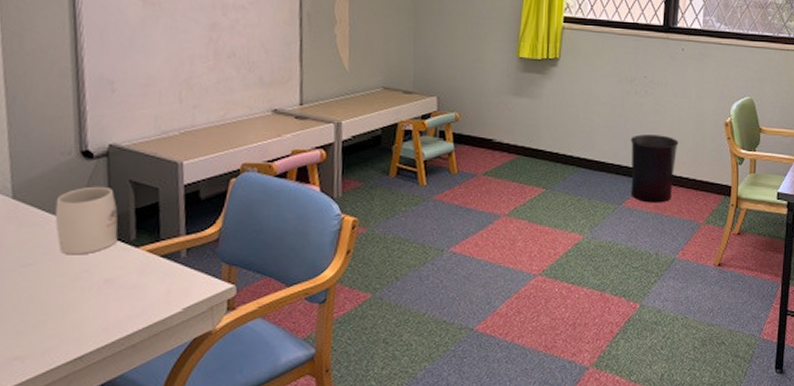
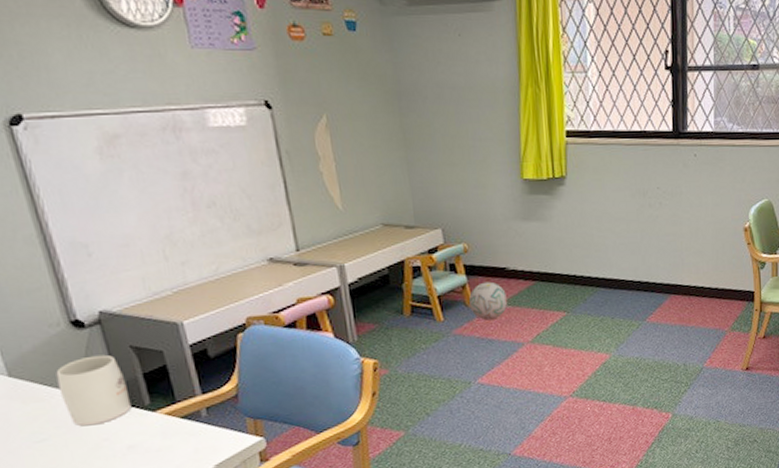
ball: none [452,151,491,189] -> present [468,281,508,321]
waste bin: present [630,134,679,203] -> none [648,246,698,316]

